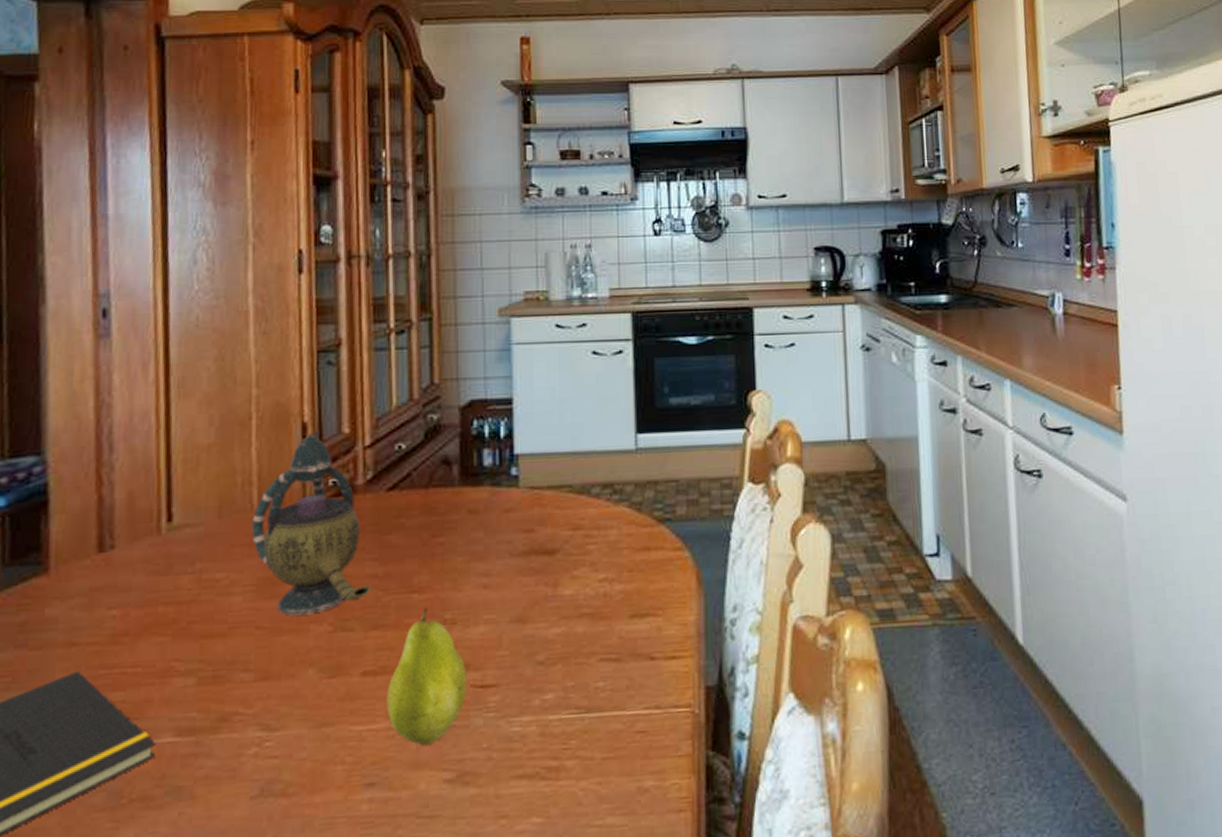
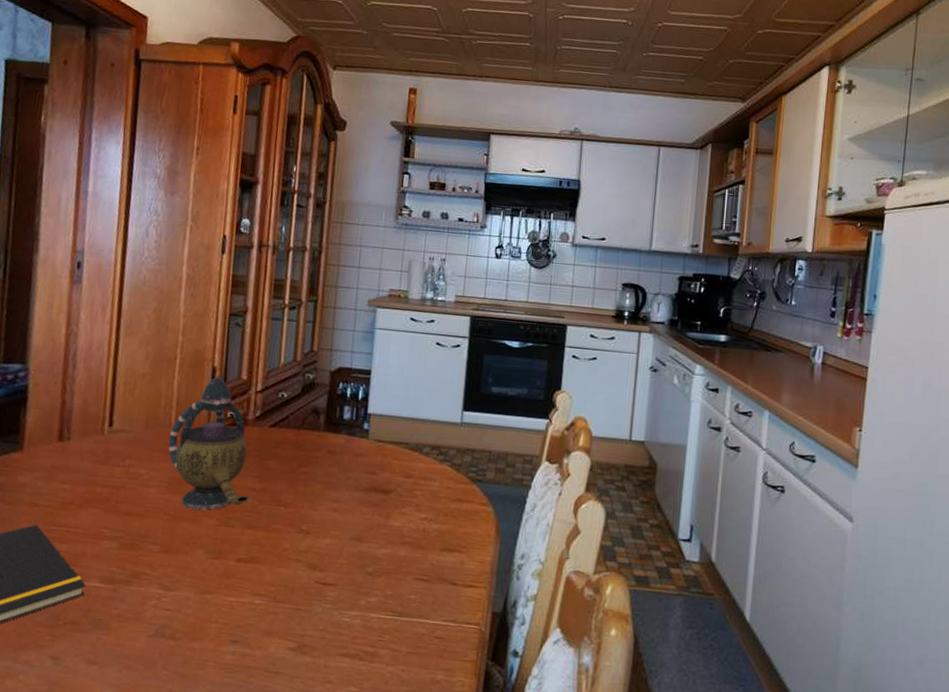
fruit: present [386,608,467,745] -> none [252,519,314,620]

